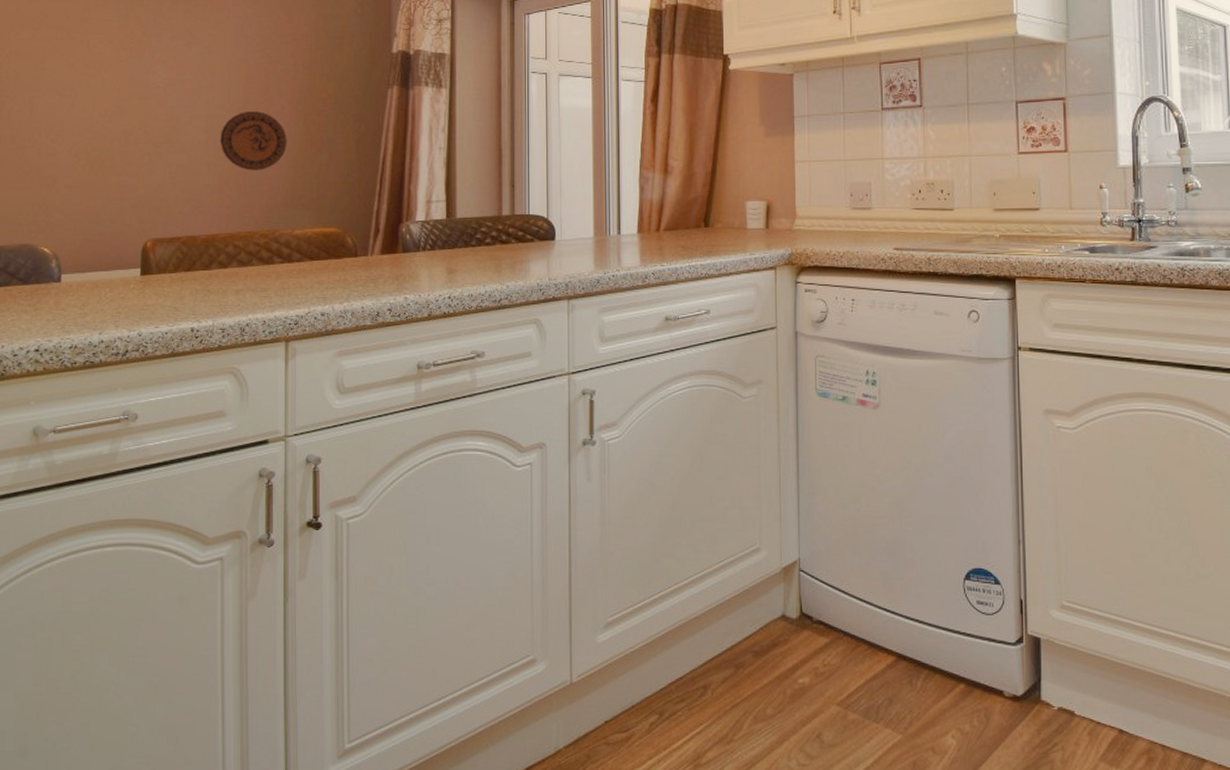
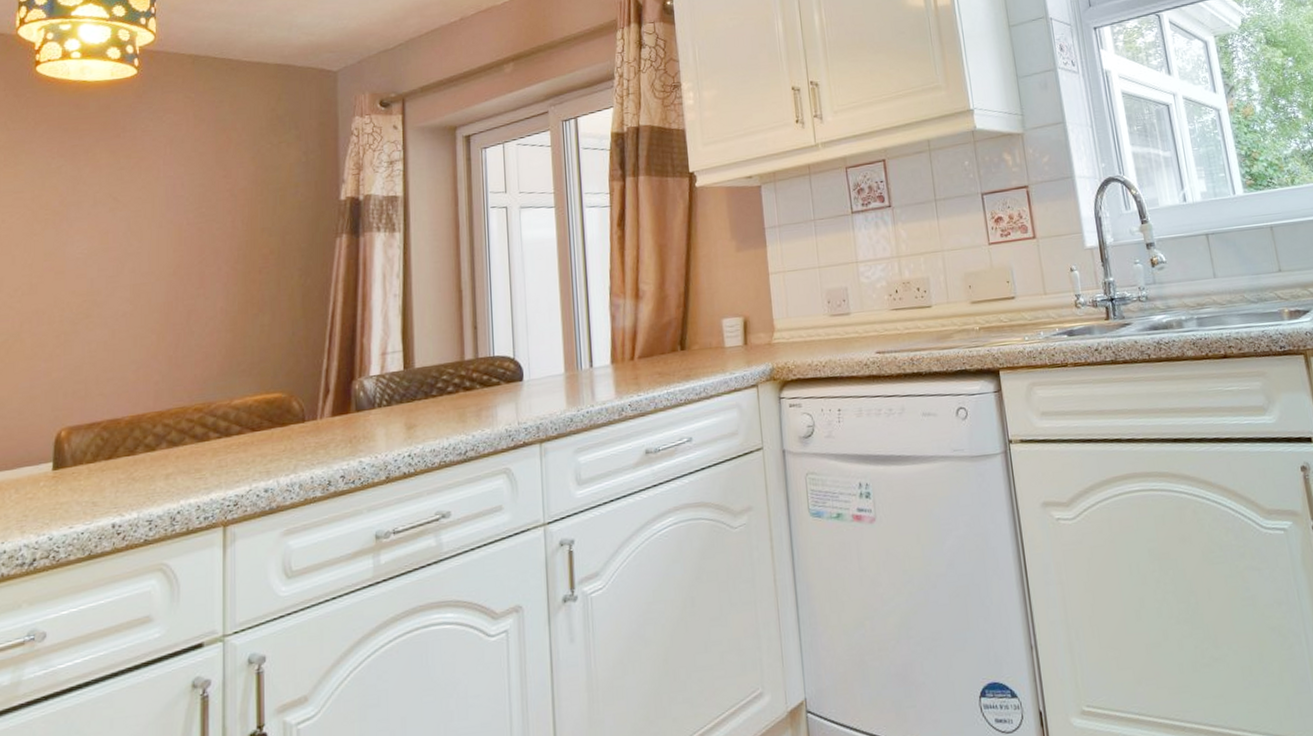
decorative plate: present [220,111,288,171] -> none [147,274,226,340]

